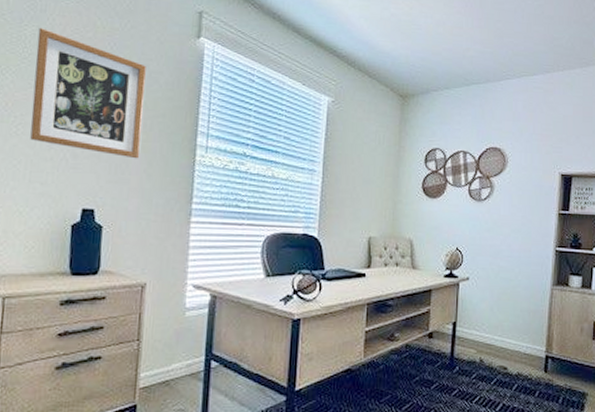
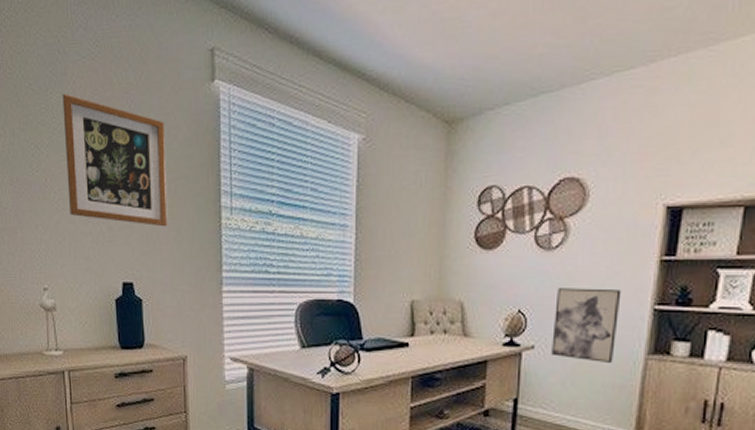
wall art: none [482,231,533,293] -> present [551,288,622,364]

